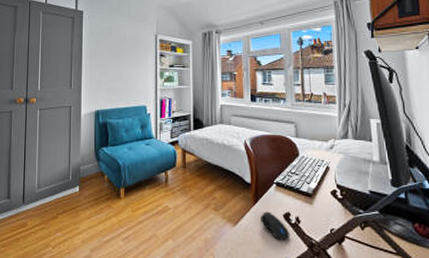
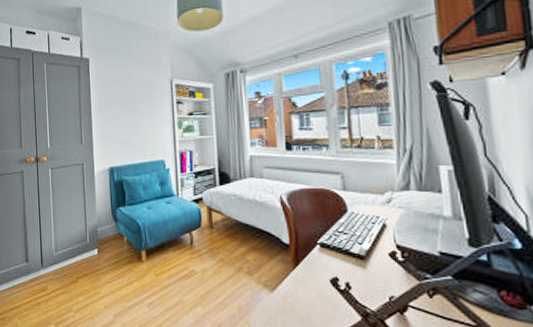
computer mouse: present [261,211,290,240] -> none [302,276,340,309]

